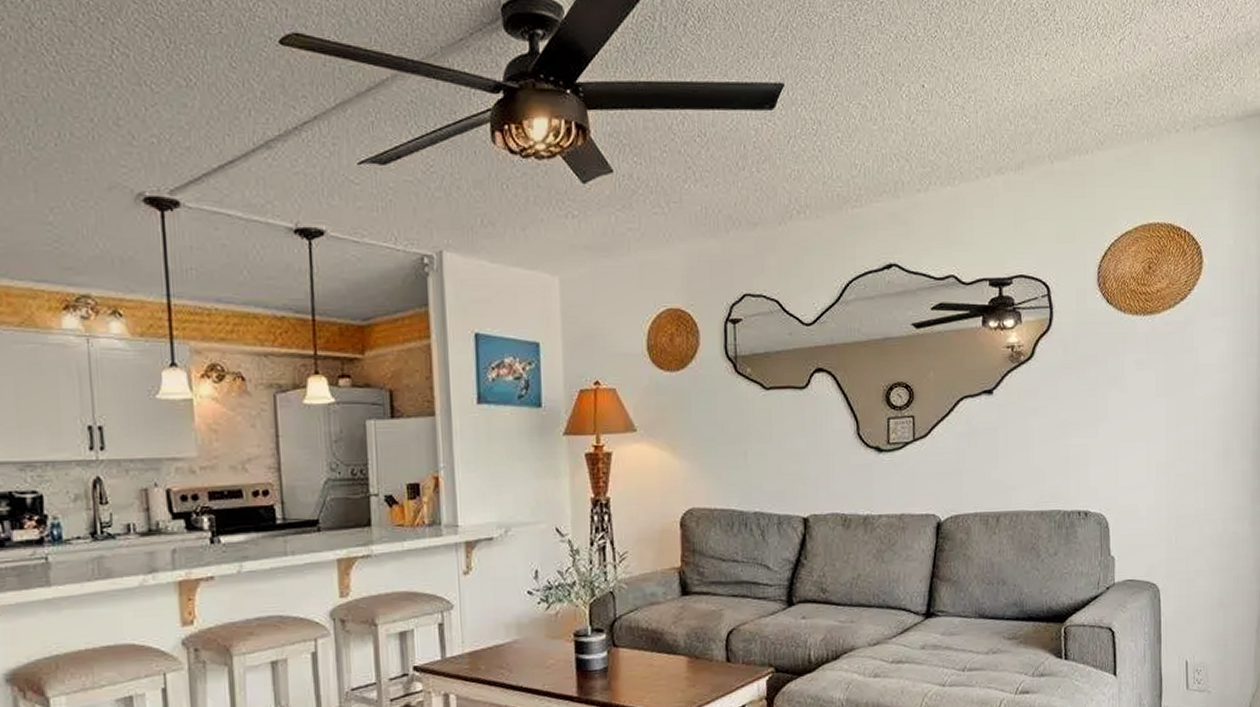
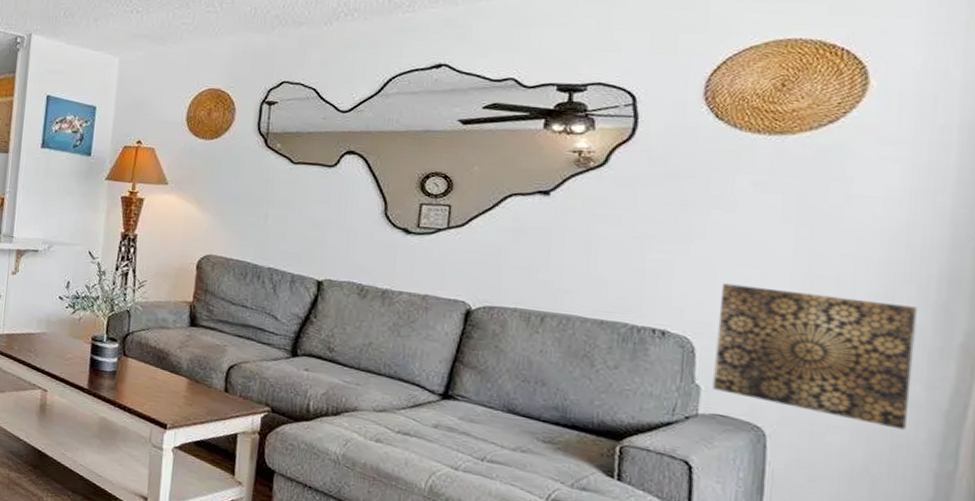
wall art: none [1122,456,1242,563] -> present [713,283,917,430]

